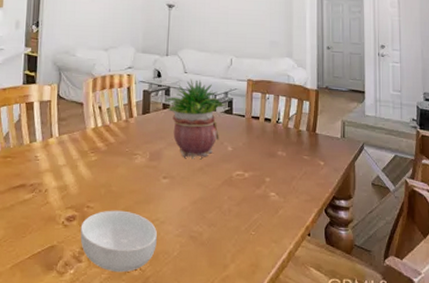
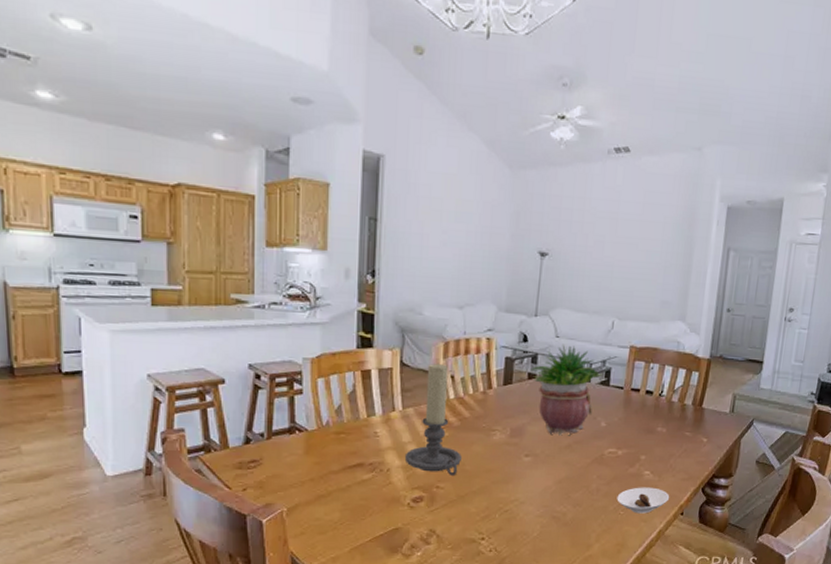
candle holder: none [60,96,108,197] -> present [404,363,461,477]
cereal bowl: present [80,210,157,273] -> none [428,490,516,554]
saucer: none [247,208,296,234] -> present [617,487,670,514]

